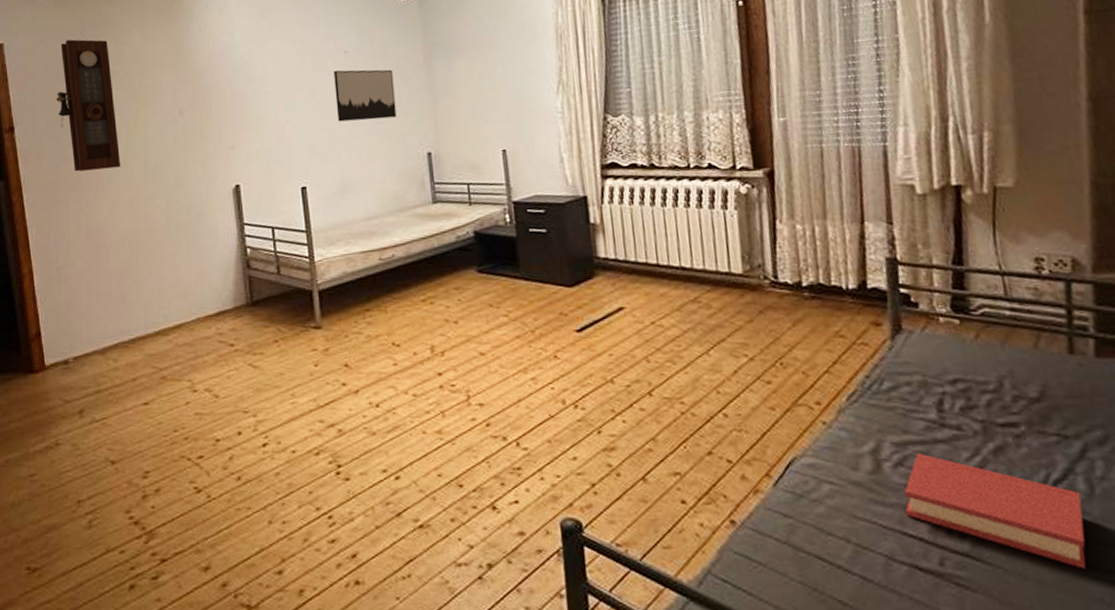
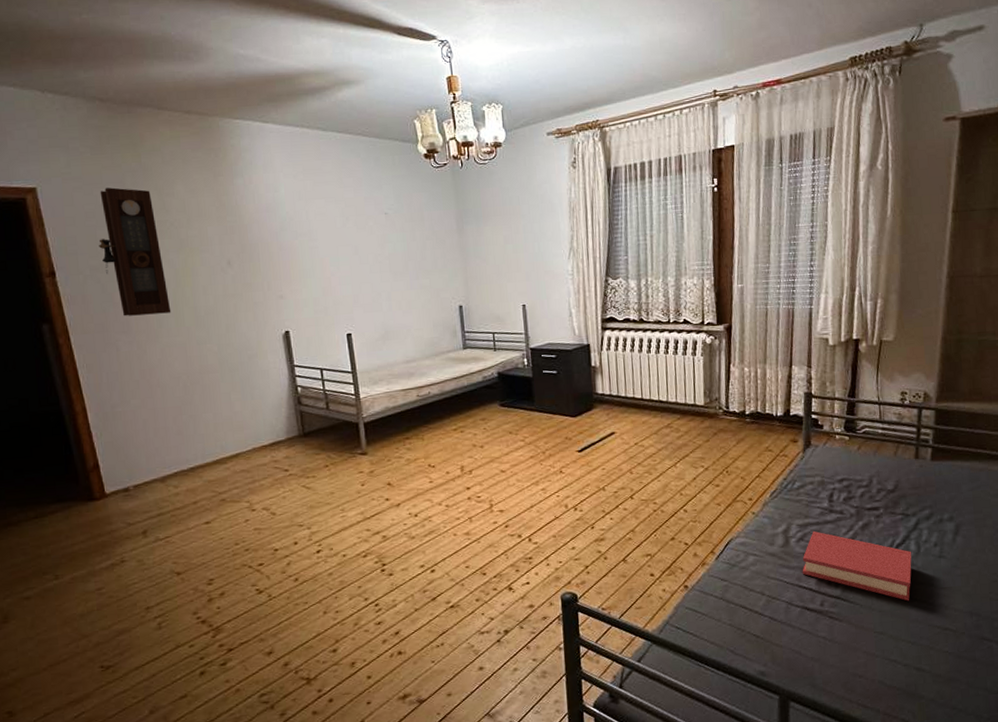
wall art: present [334,69,397,122] -> none [375,229,432,277]

